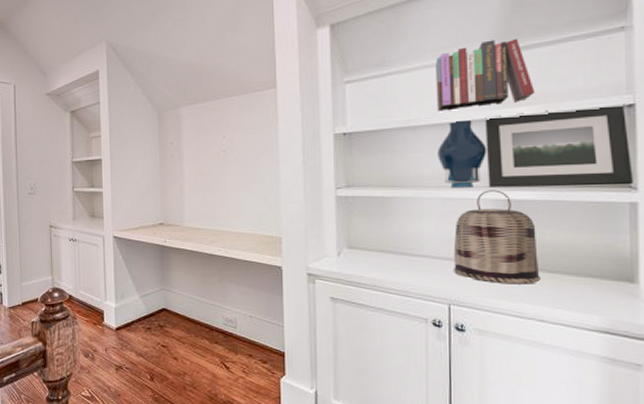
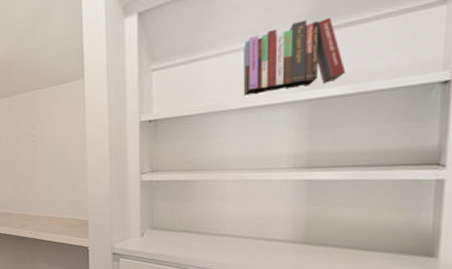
vase: present [436,121,487,188] -> none [241,104,293,171]
basket: present [453,190,542,284] -> none [253,171,340,260]
picture frame: present [485,104,633,188] -> none [291,80,443,169]

